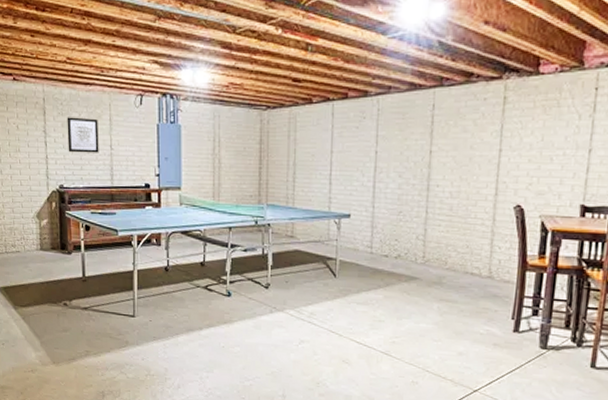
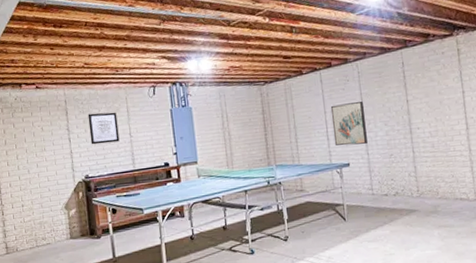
wall art: none [337,145,378,196] -> present [330,102,368,146]

